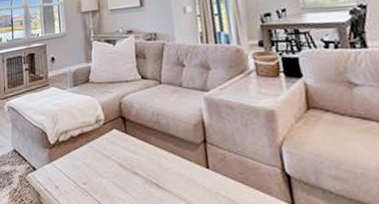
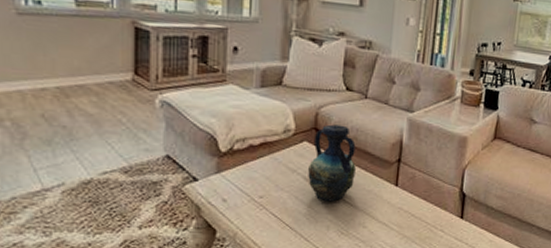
vase: none [120,111,165,187] -> present [308,124,357,202]

